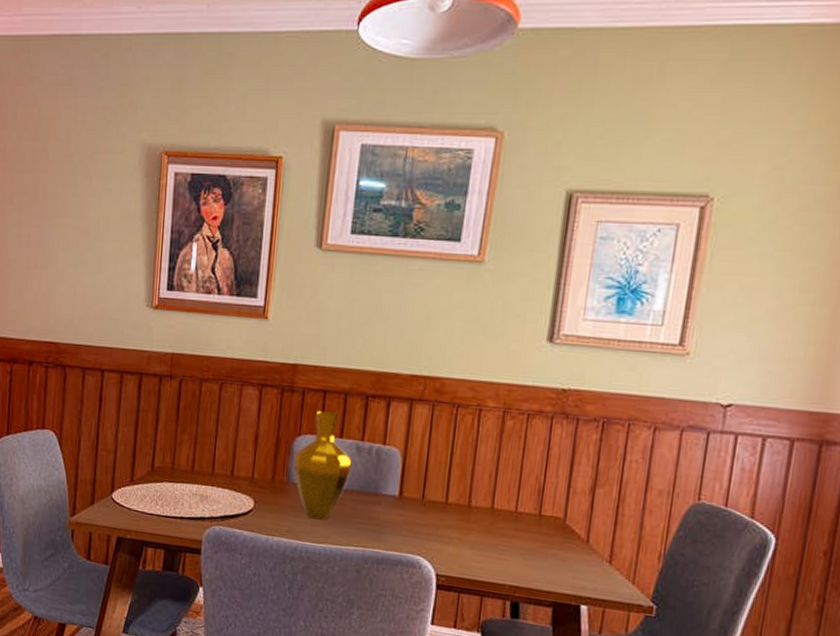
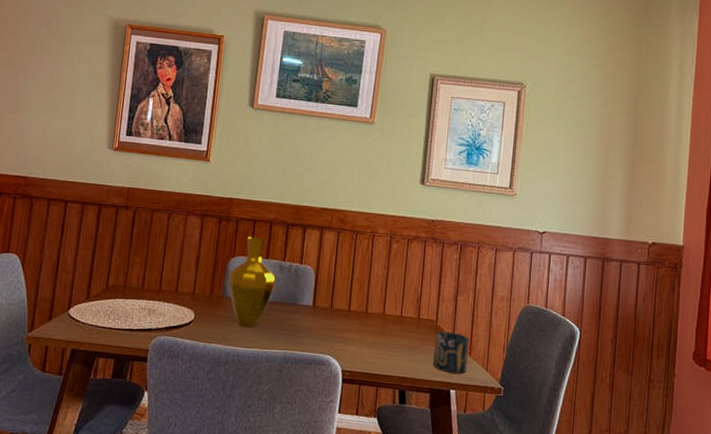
cup: none [557,532,610,587] -> present [433,331,469,374]

